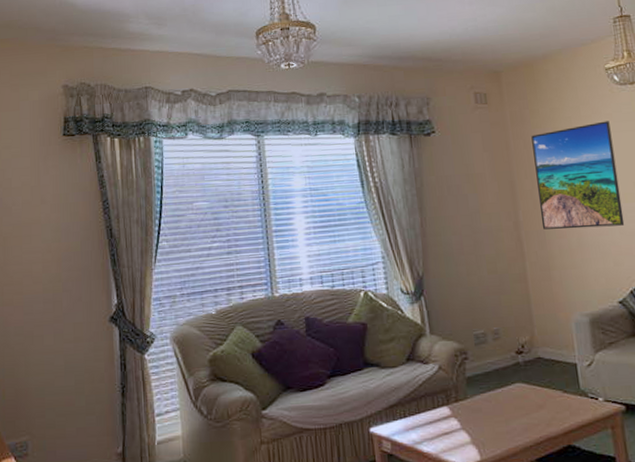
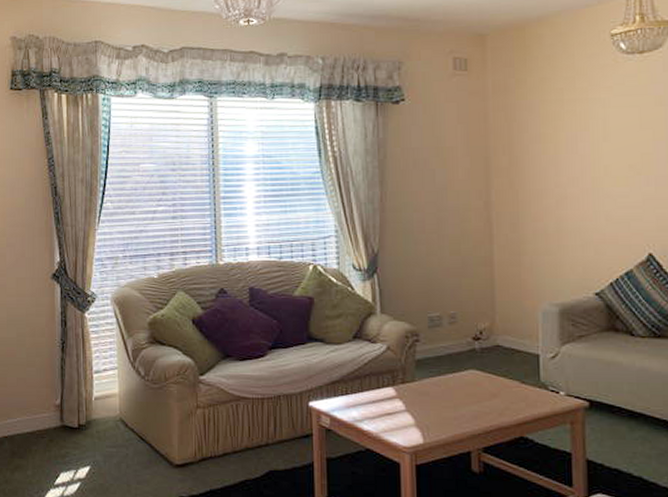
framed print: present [531,121,625,230] -> none [514,94,613,212]

